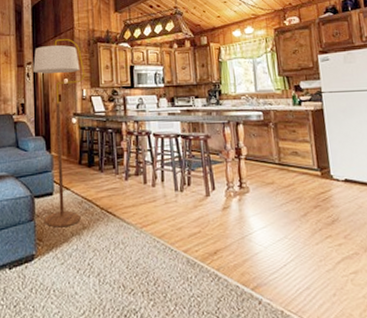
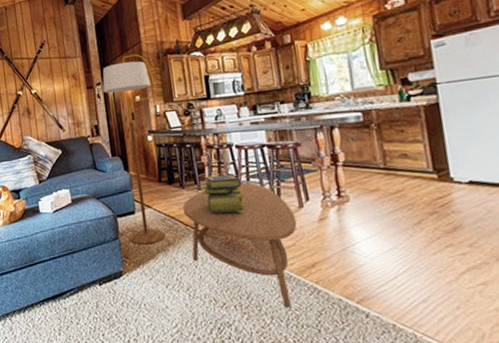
coffee table: none [100,169,203,295] -> present [182,182,297,308]
stack of books: none [120,161,157,199] -> present [202,175,244,214]

